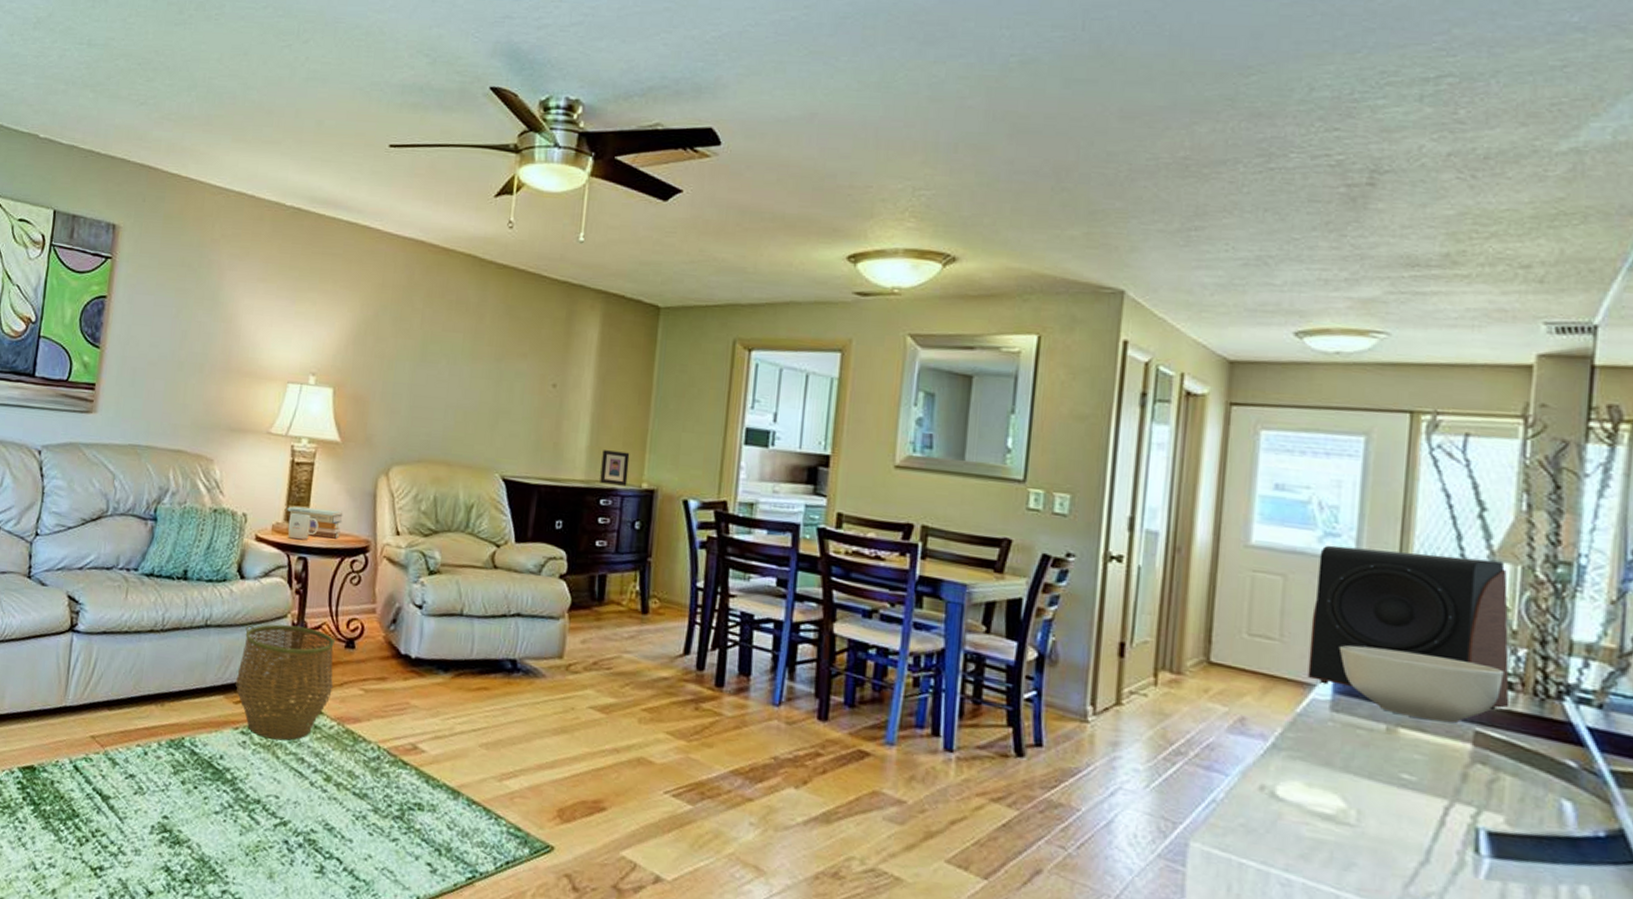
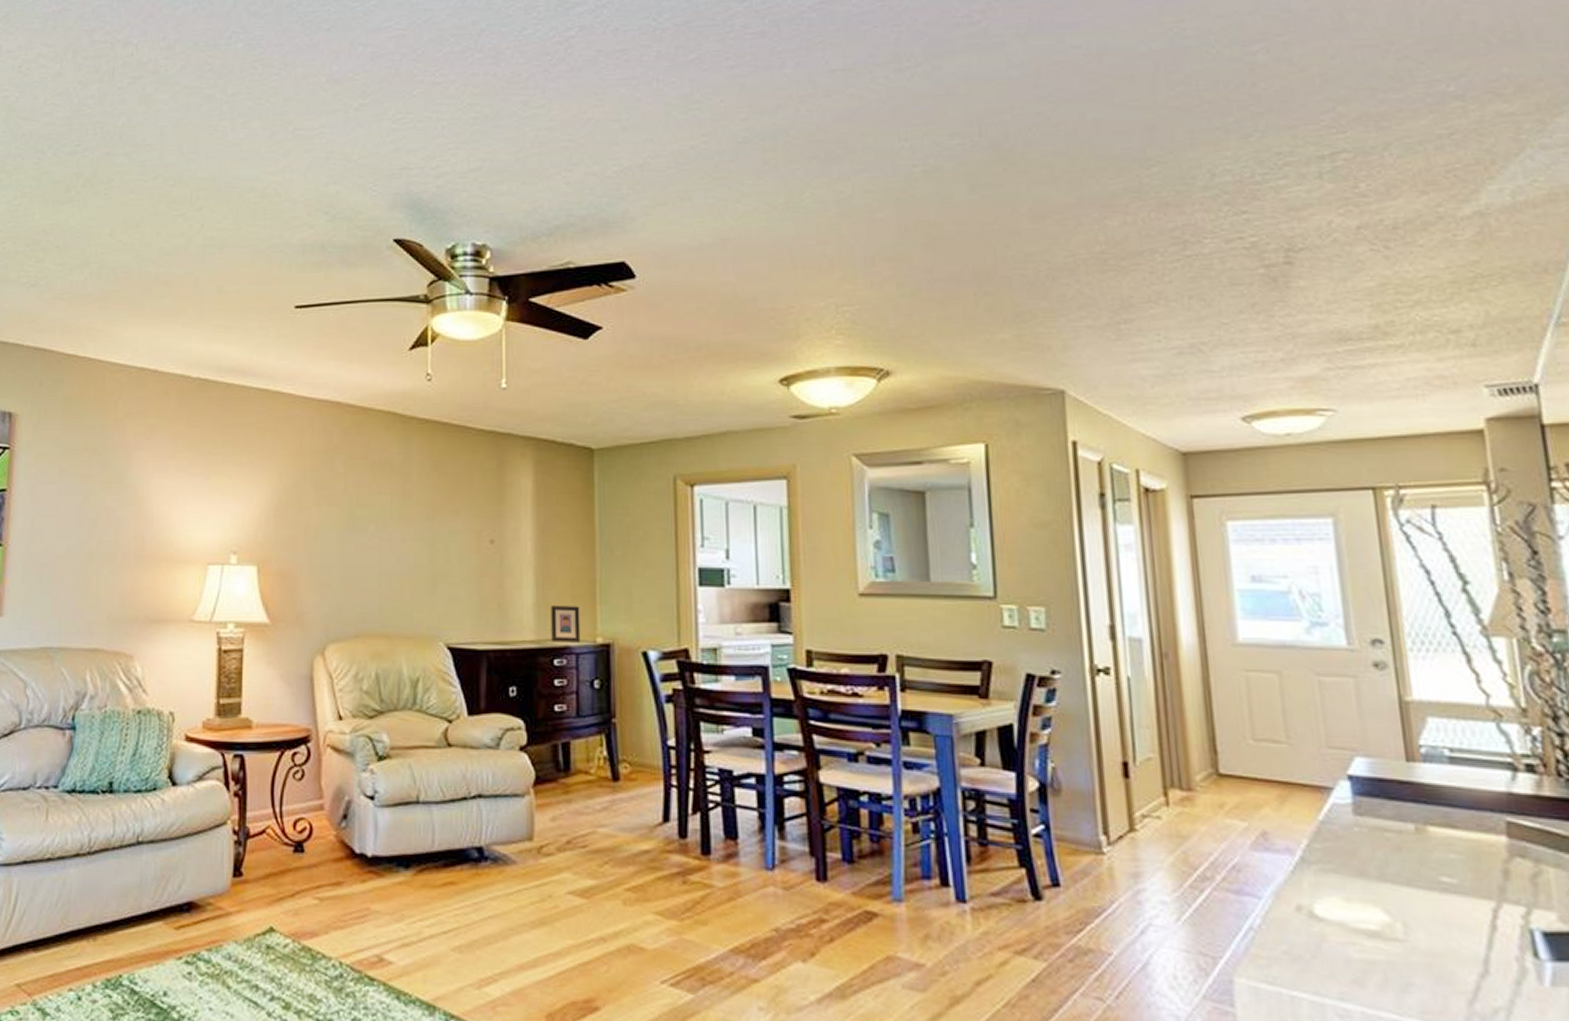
basket: present [236,624,336,741] -> none [175,832,285,967]
books: present [287,506,344,539] -> none [217,698,279,732]
mug: present [287,512,319,540] -> none [220,705,253,736]
speaker: present [1307,545,1510,711] -> none [1310,635,1536,797]
bowl: present [1338,645,1504,724] -> none [1348,740,1524,816]

